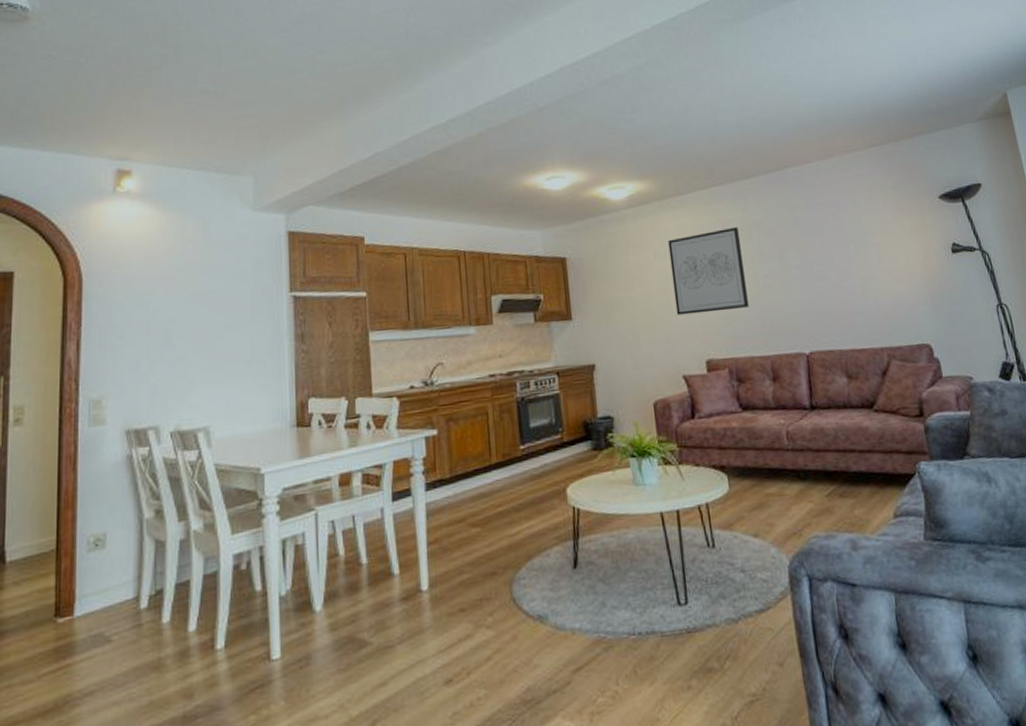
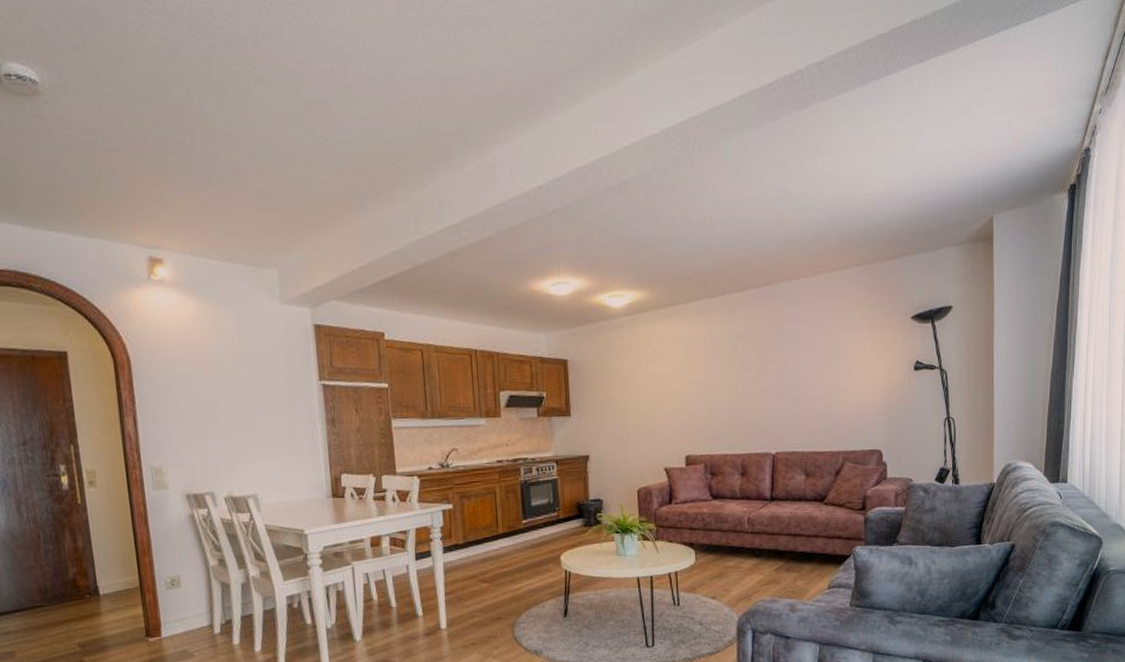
wall art: present [668,226,749,316] -> none [660,337,727,416]

